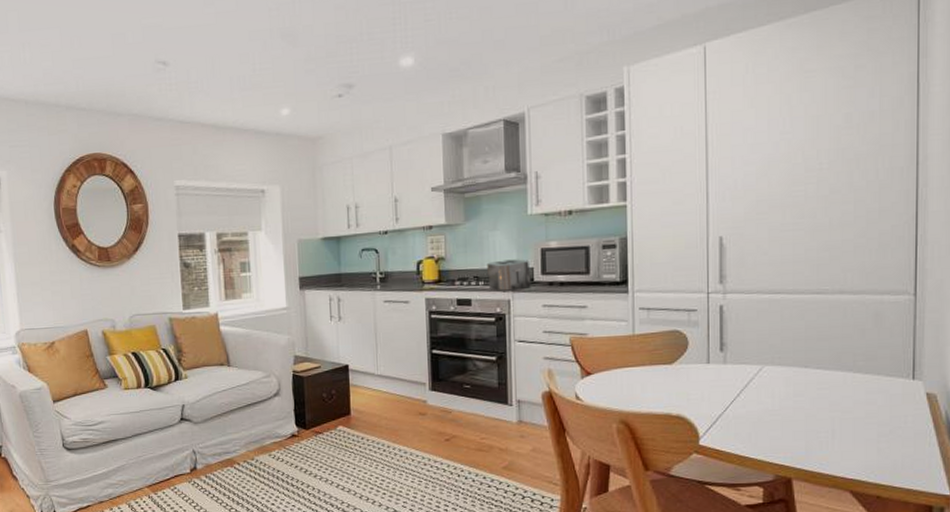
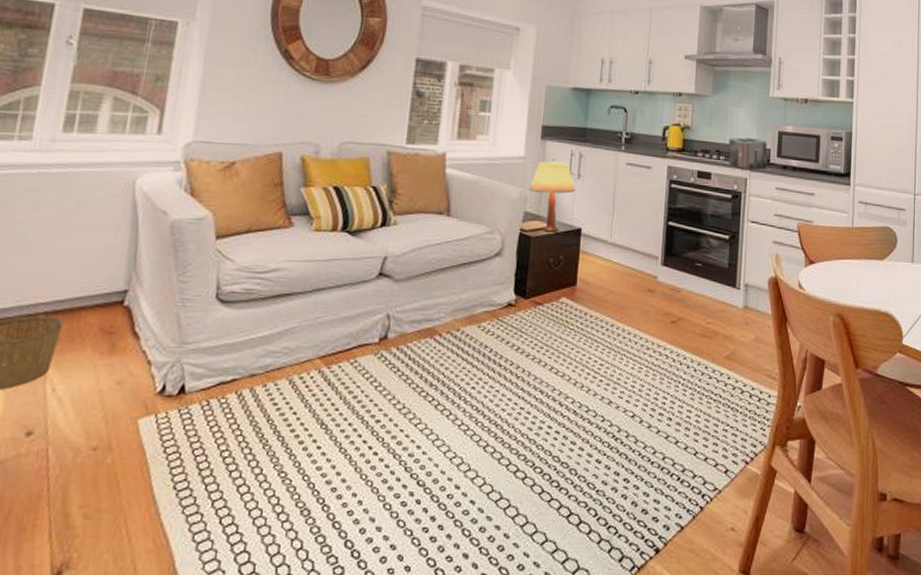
table lamp: none [295,306,339,371] -> present [529,159,576,233]

